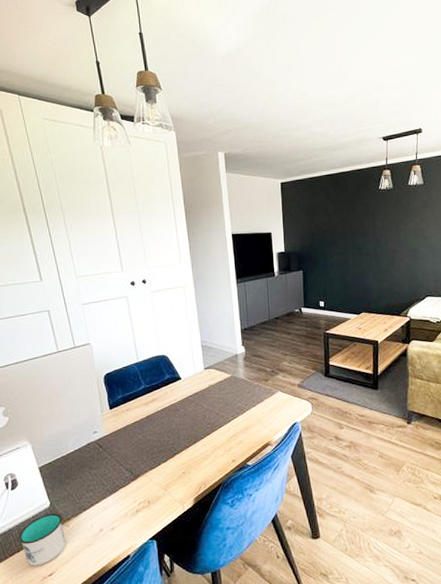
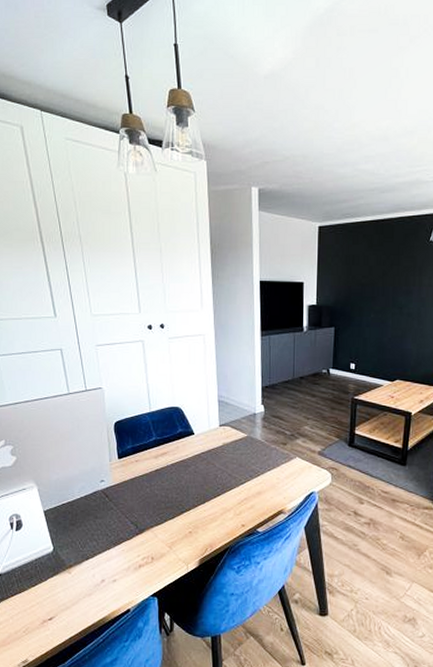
mug: present [19,513,67,566] -> none [21,558,68,609]

